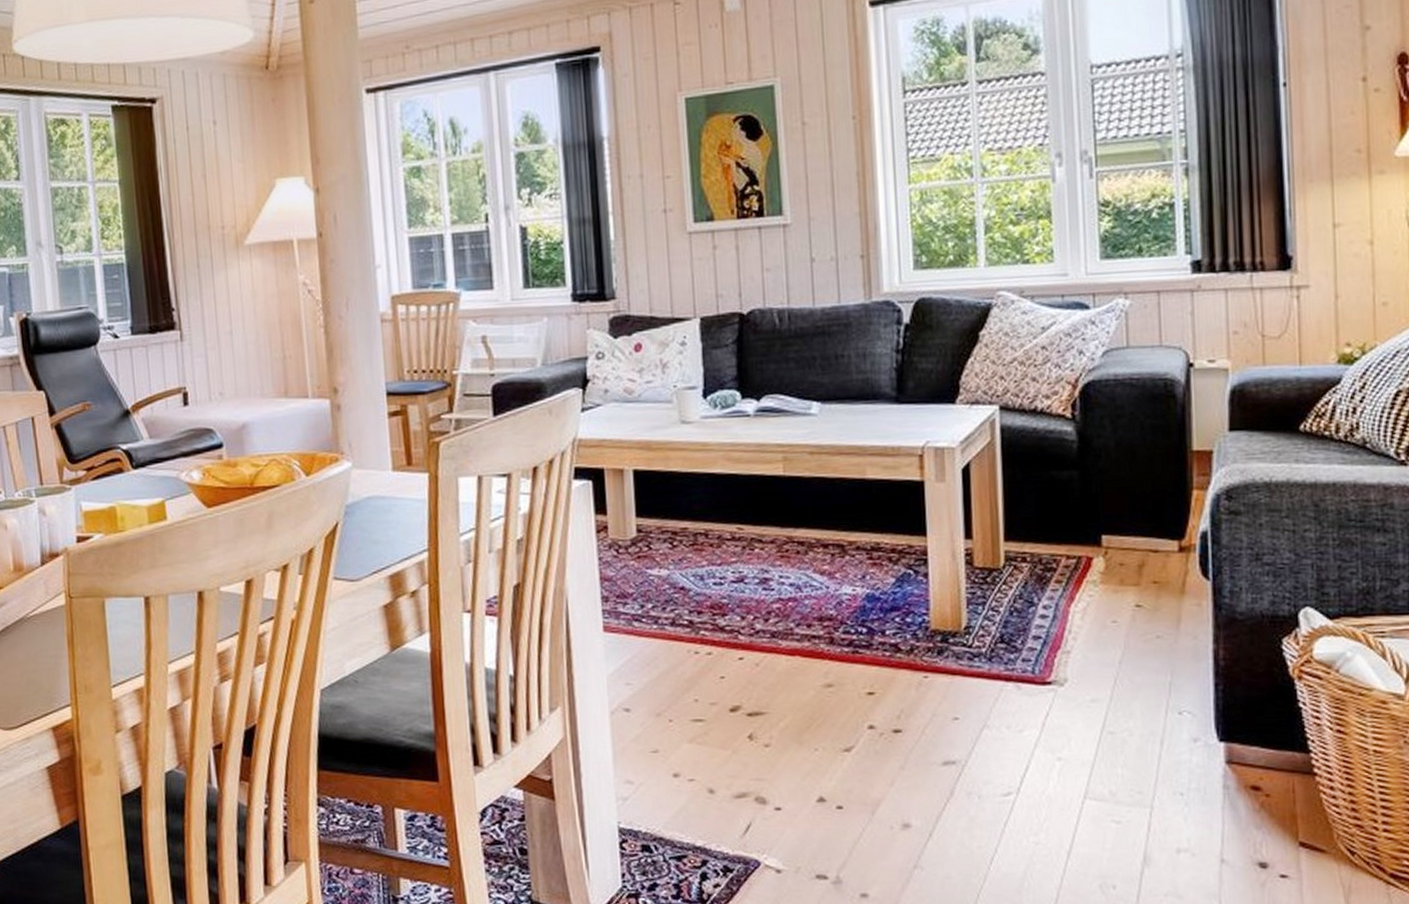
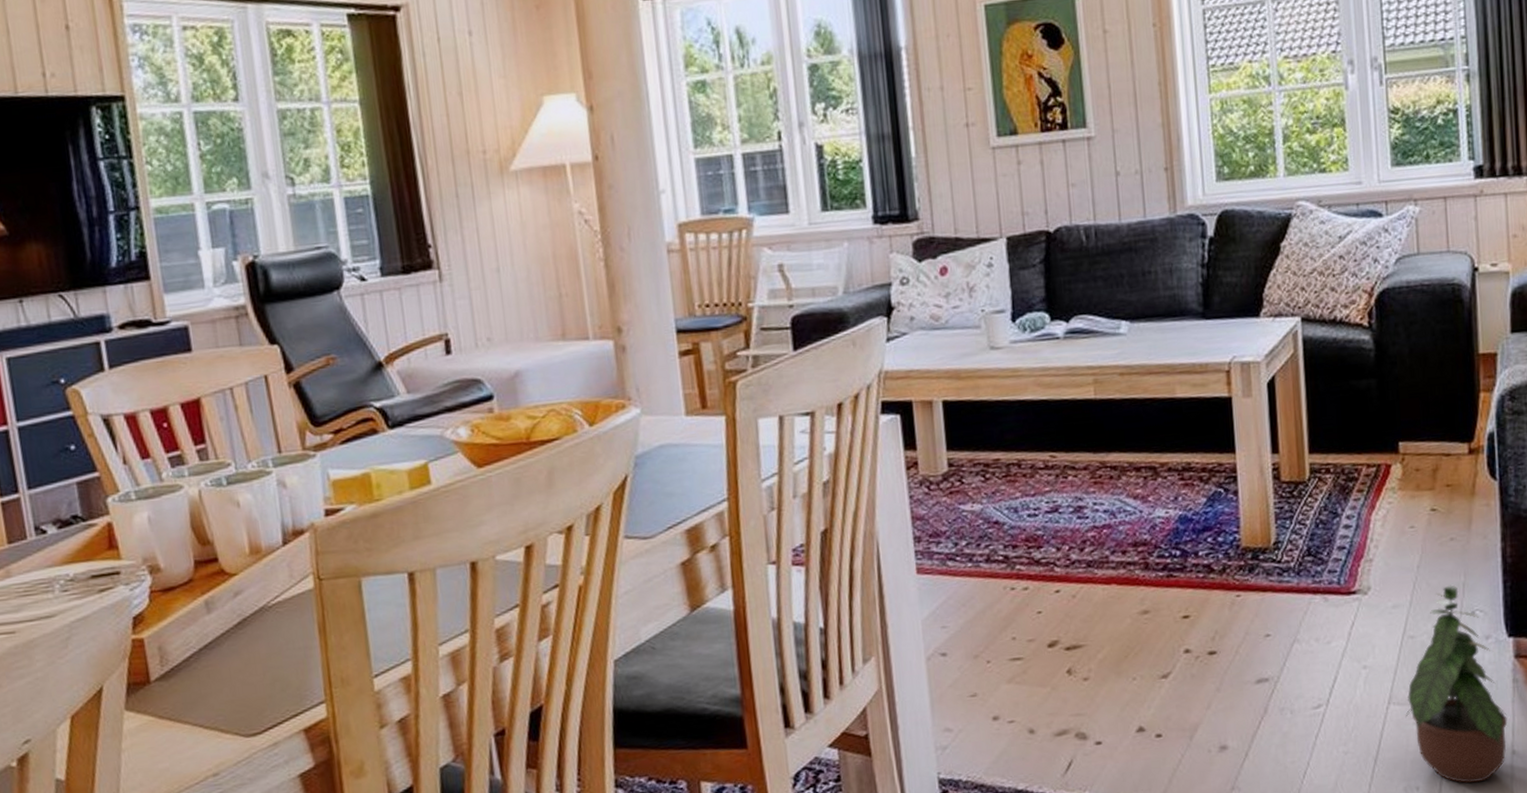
potted plant: none [1102,683,1217,888] -> present [1405,585,1508,783]

